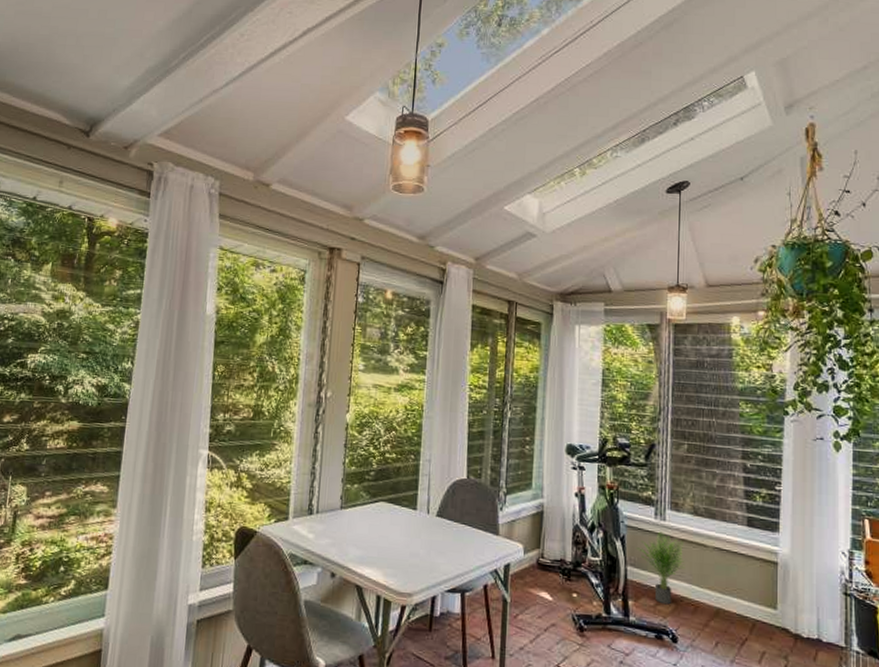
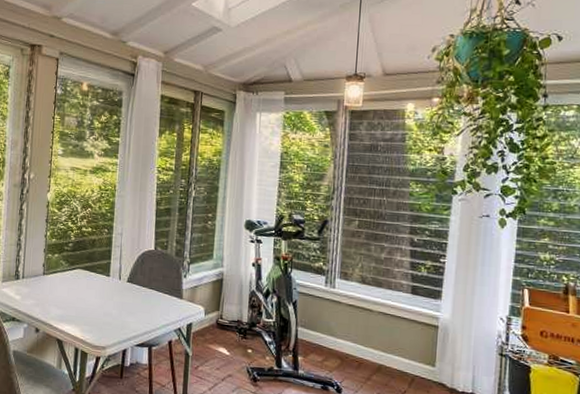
potted plant: present [636,530,684,605] -> none [307,296,351,361]

